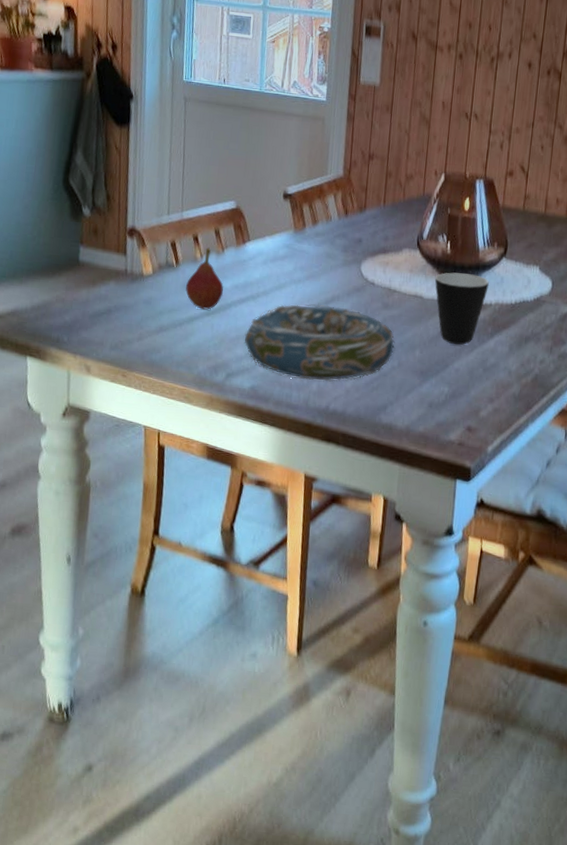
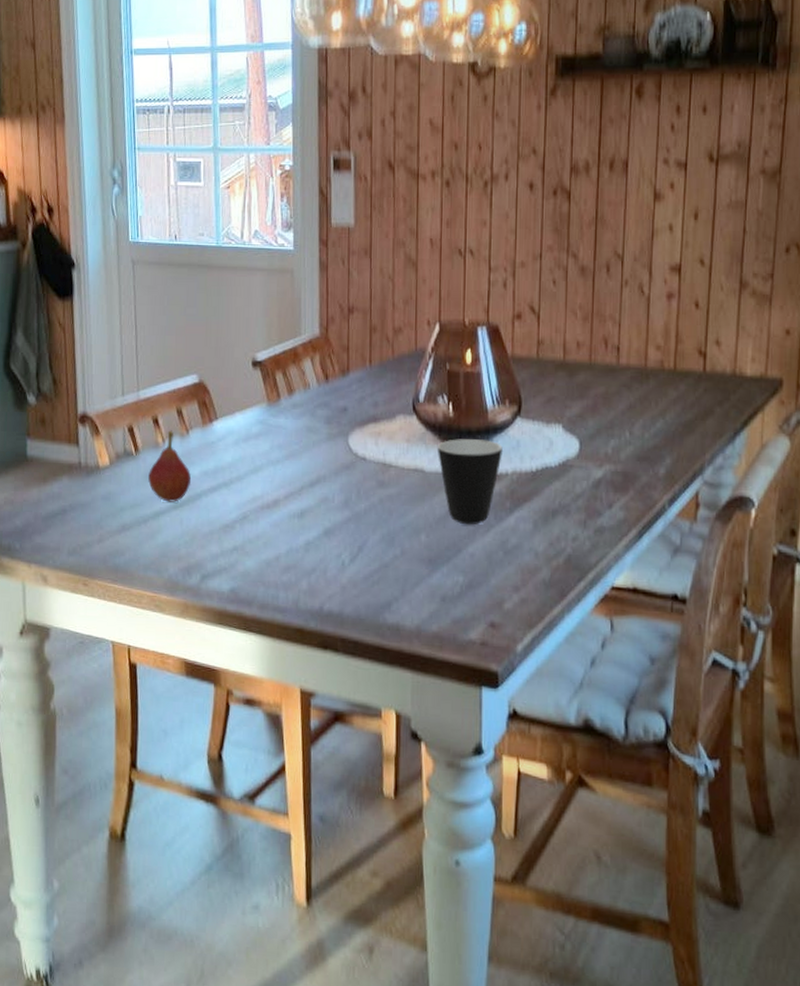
decorative bowl: present [244,304,396,382] -> none [219,488,397,578]

